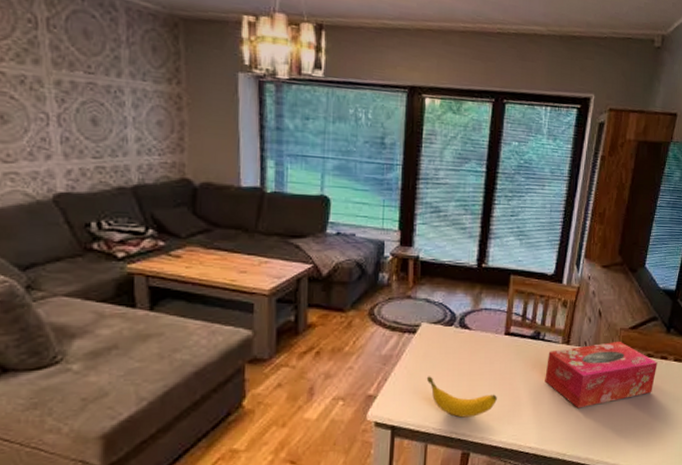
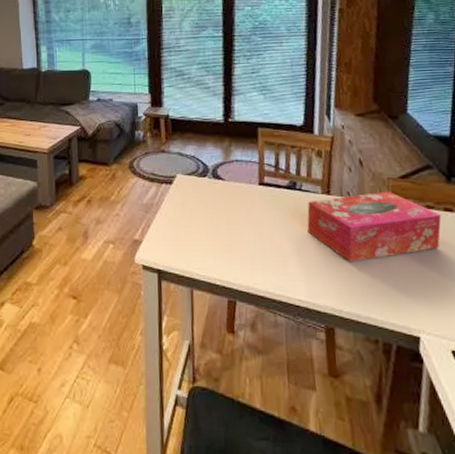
banana: present [426,376,497,418] -> none [186,224,258,265]

